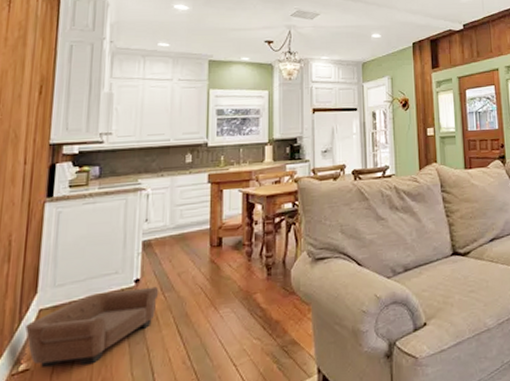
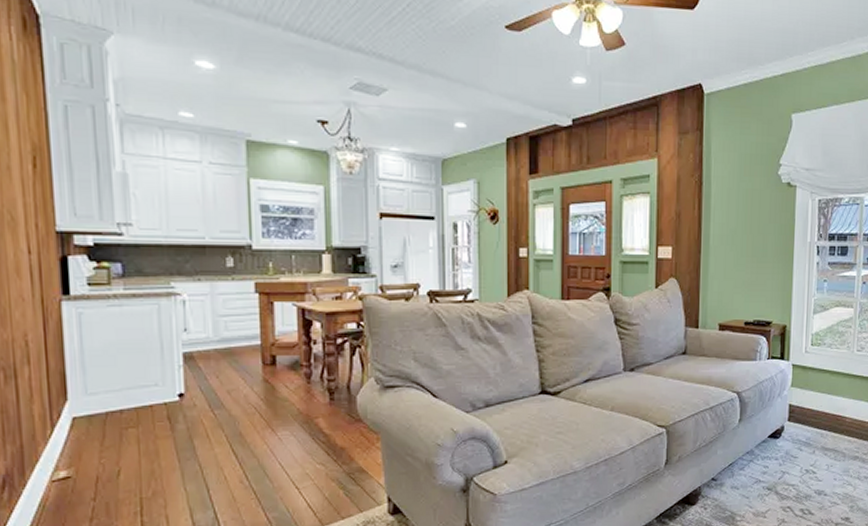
dog bed: present [25,286,159,368] -> none [60,402,208,477]

